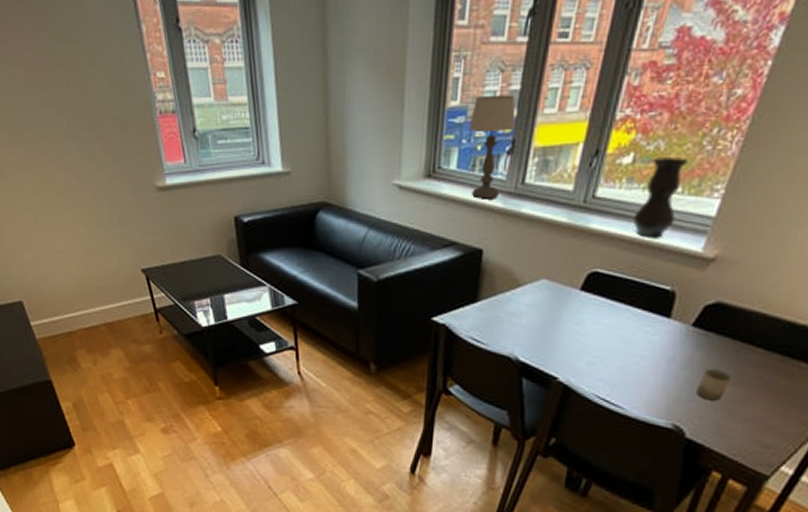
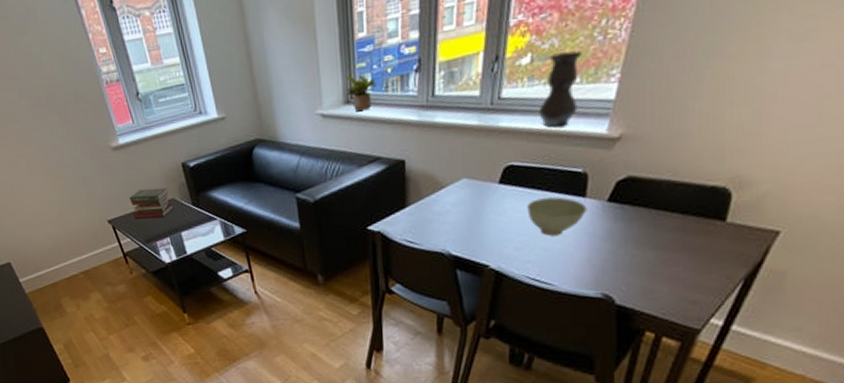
books: none [170,240,219,275] -> present [130,188,174,219]
potted plant: none [428,147,463,189] -> present [345,75,376,112]
table lamp: present [469,95,516,199] -> none [377,19,420,116]
bowl: none [606,312,671,356] -> present [527,197,588,236]
cup: present [696,368,732,401] -> none [620,237,651,267]

